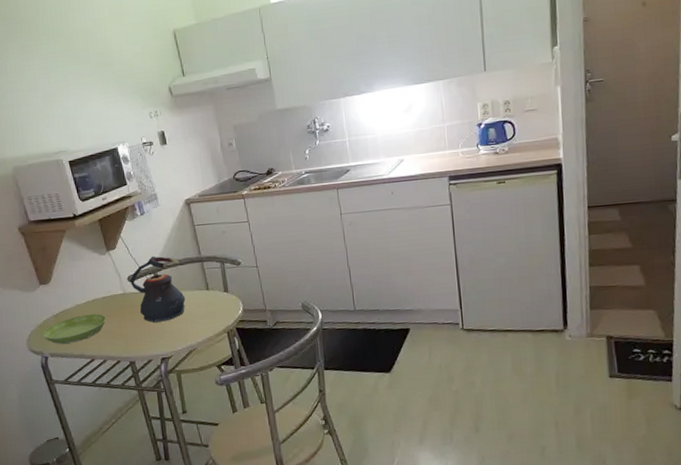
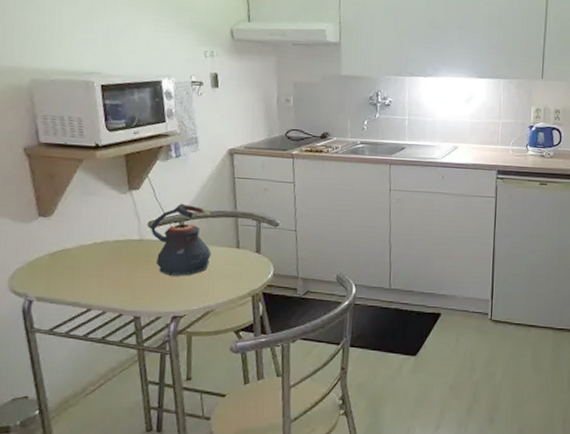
saucer: present [42,313,107,344] -> none [31,257,114,288]

